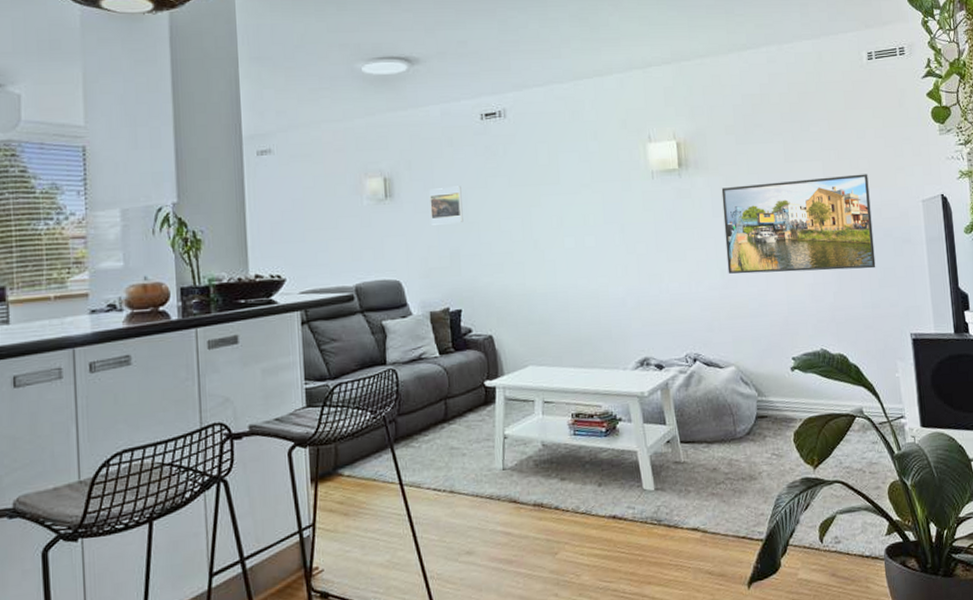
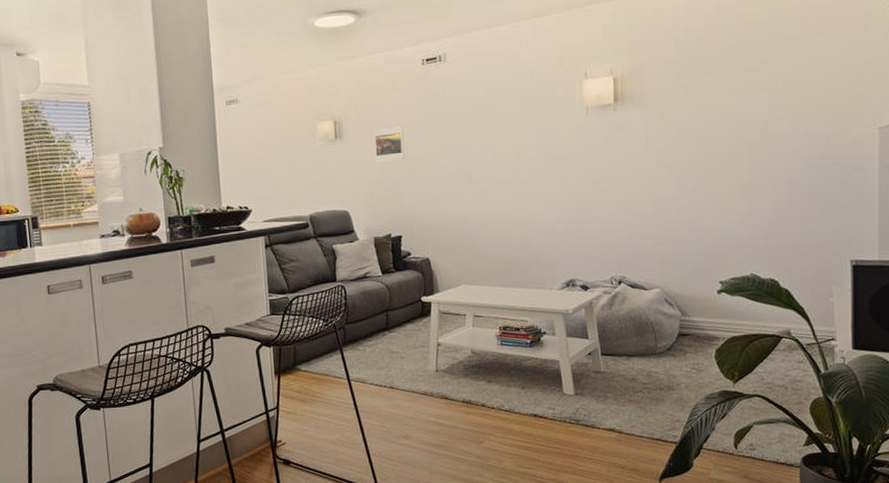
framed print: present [721,174,876,274] -> none [657,102,819,203]

